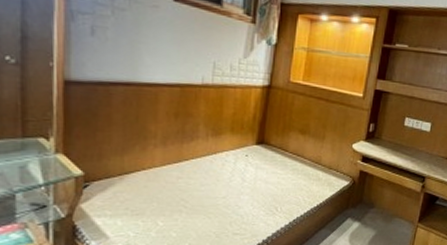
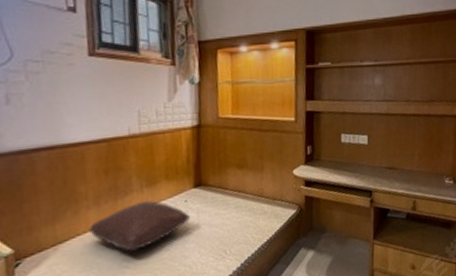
pillow: none [154,149,248,193] -> present [89,201,190,252]

